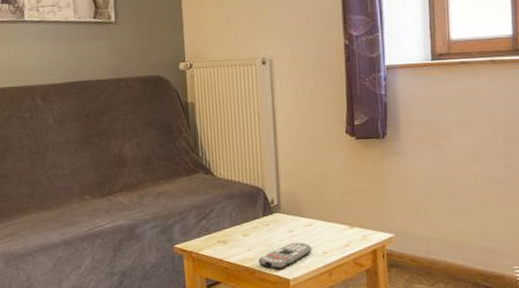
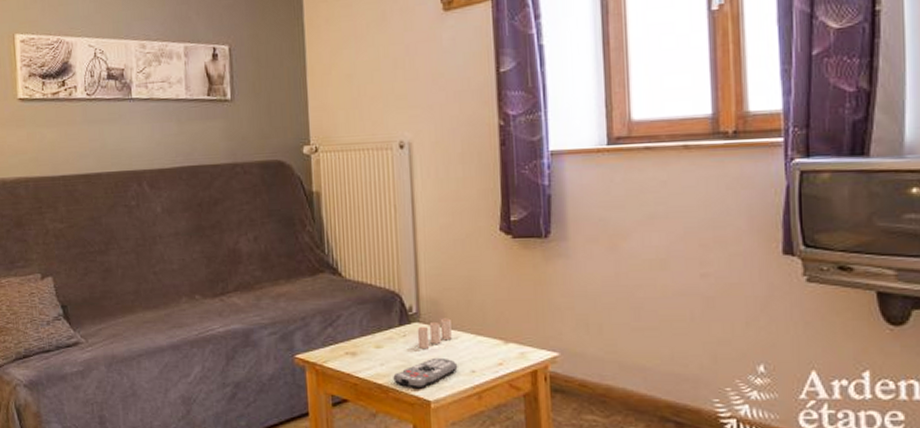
toilet paper roll: none [278,208,307,236] -> present [417,318,452,350]

